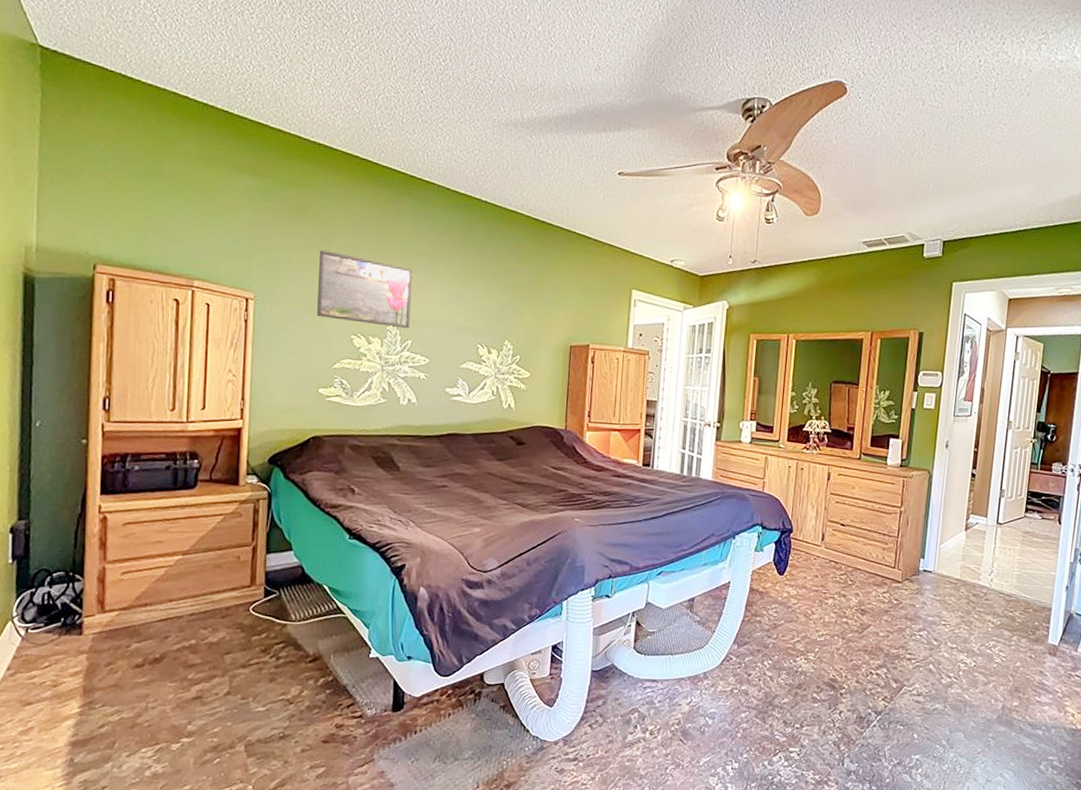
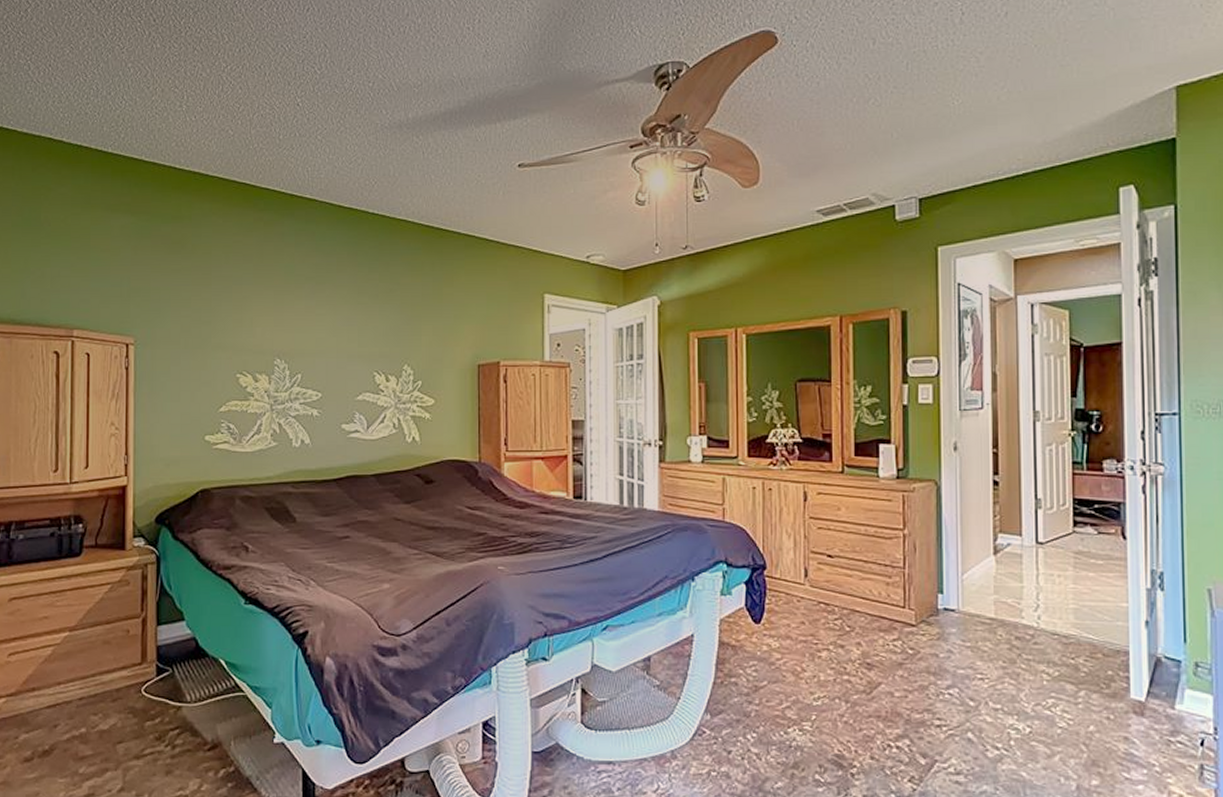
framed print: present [317,250,413,329] -> none [200,284,298,362]

